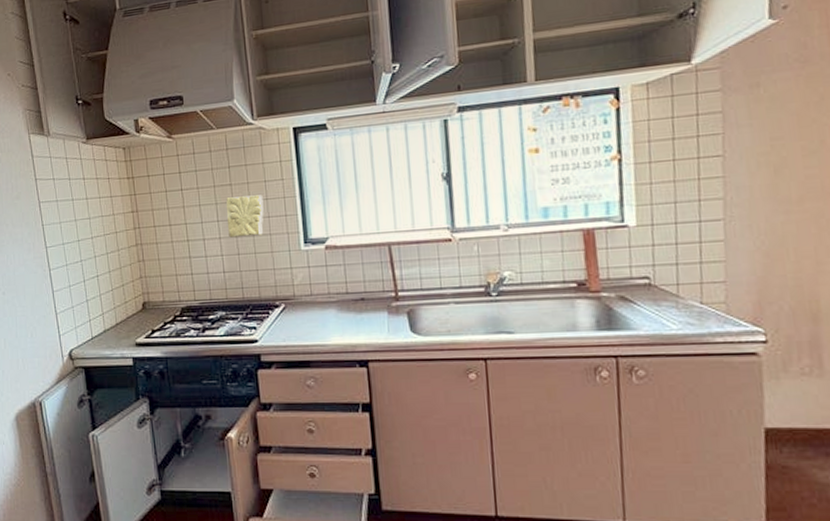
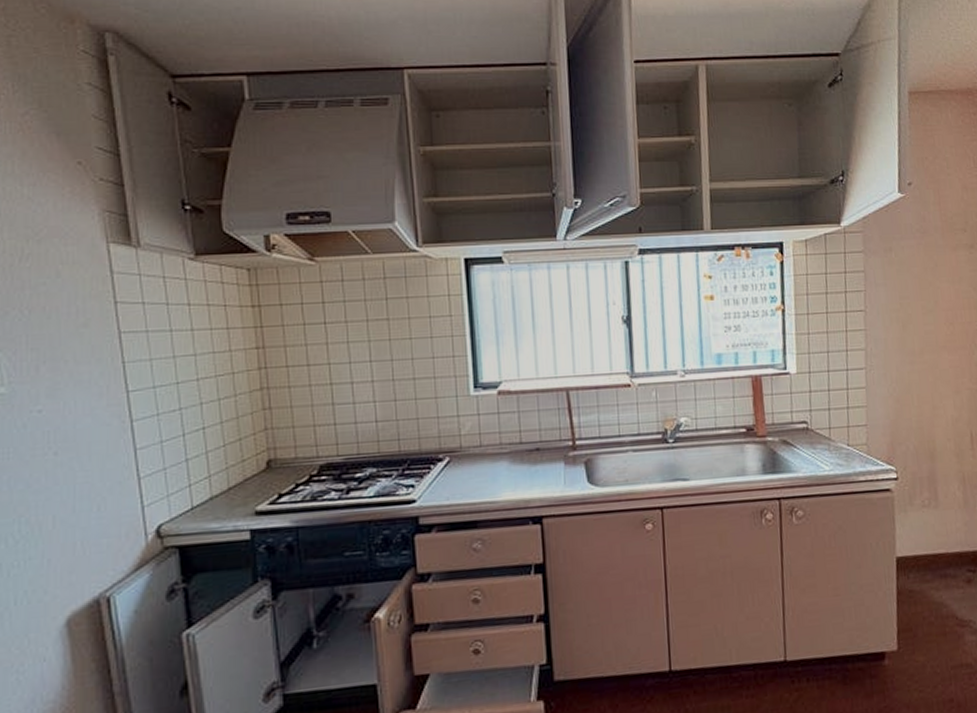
decorative tile: present [226,195,264,238] -> none [381,332,428,381]

